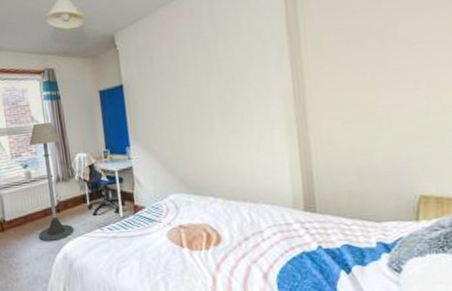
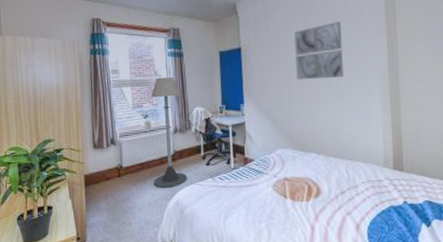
wall art: none [182,47,241,117] -> present [294,22,344,80]

